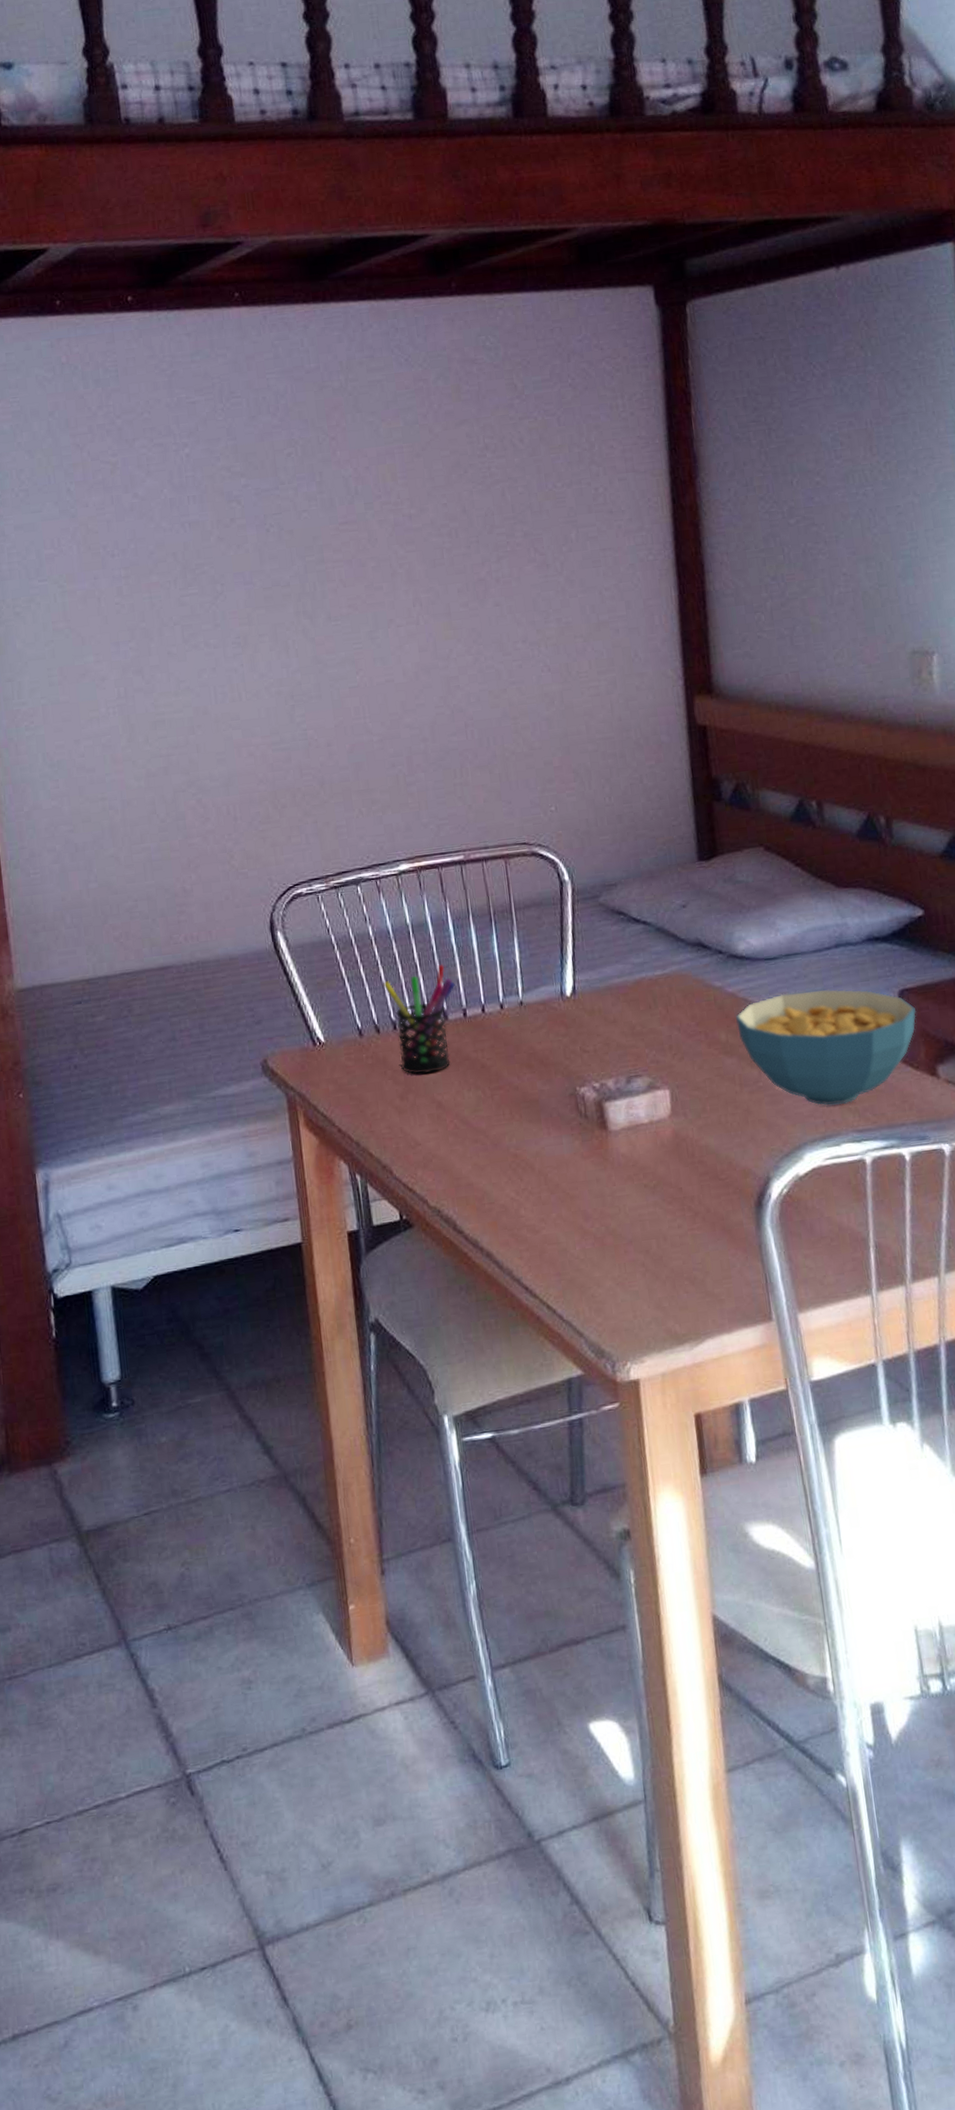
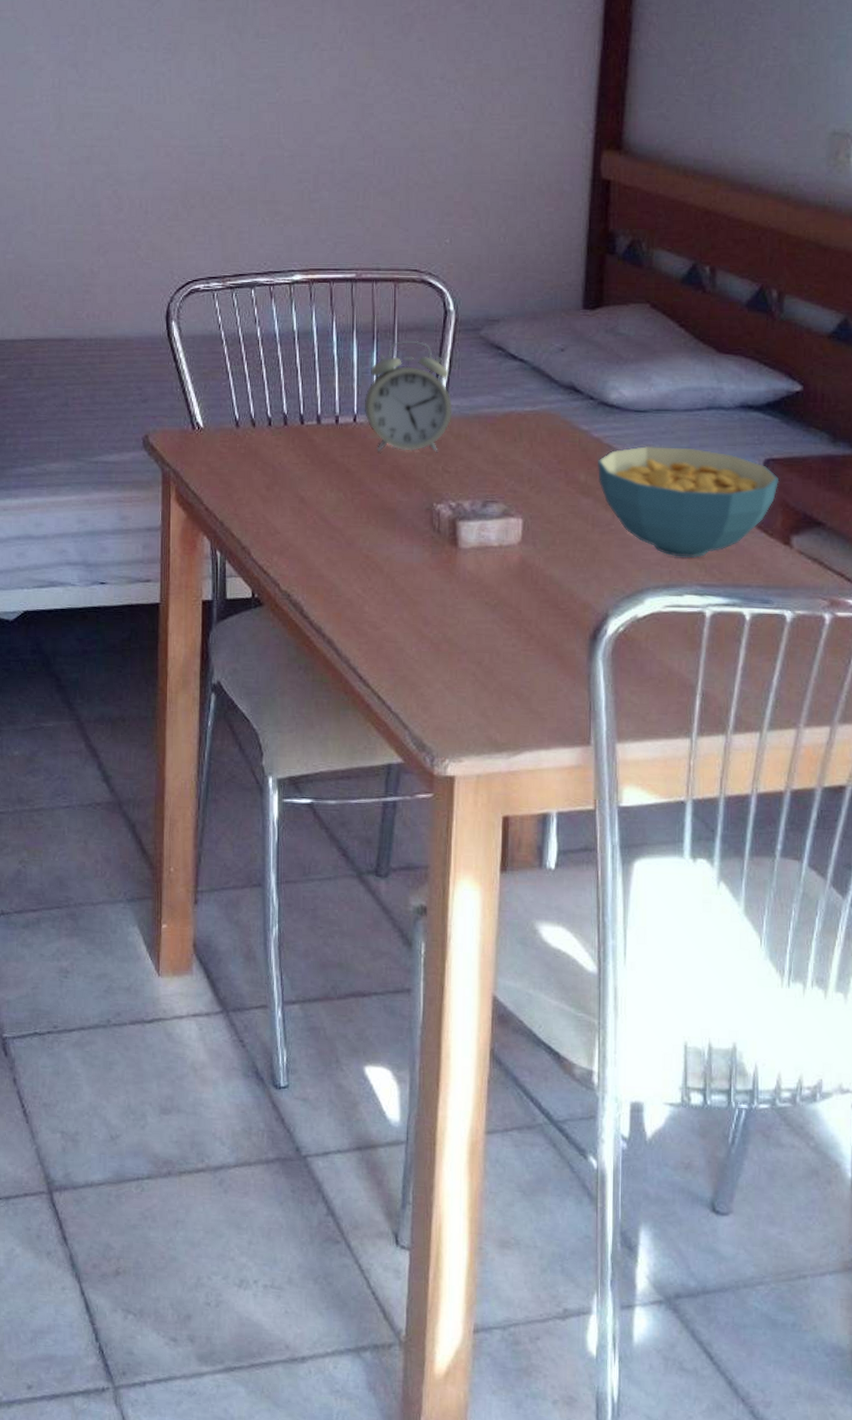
pen holder: present [383,964,455,1075] -> none [264,371,332,470]
alarm clock: none [490,916,583,1041] -> present [365,340,452,453]

